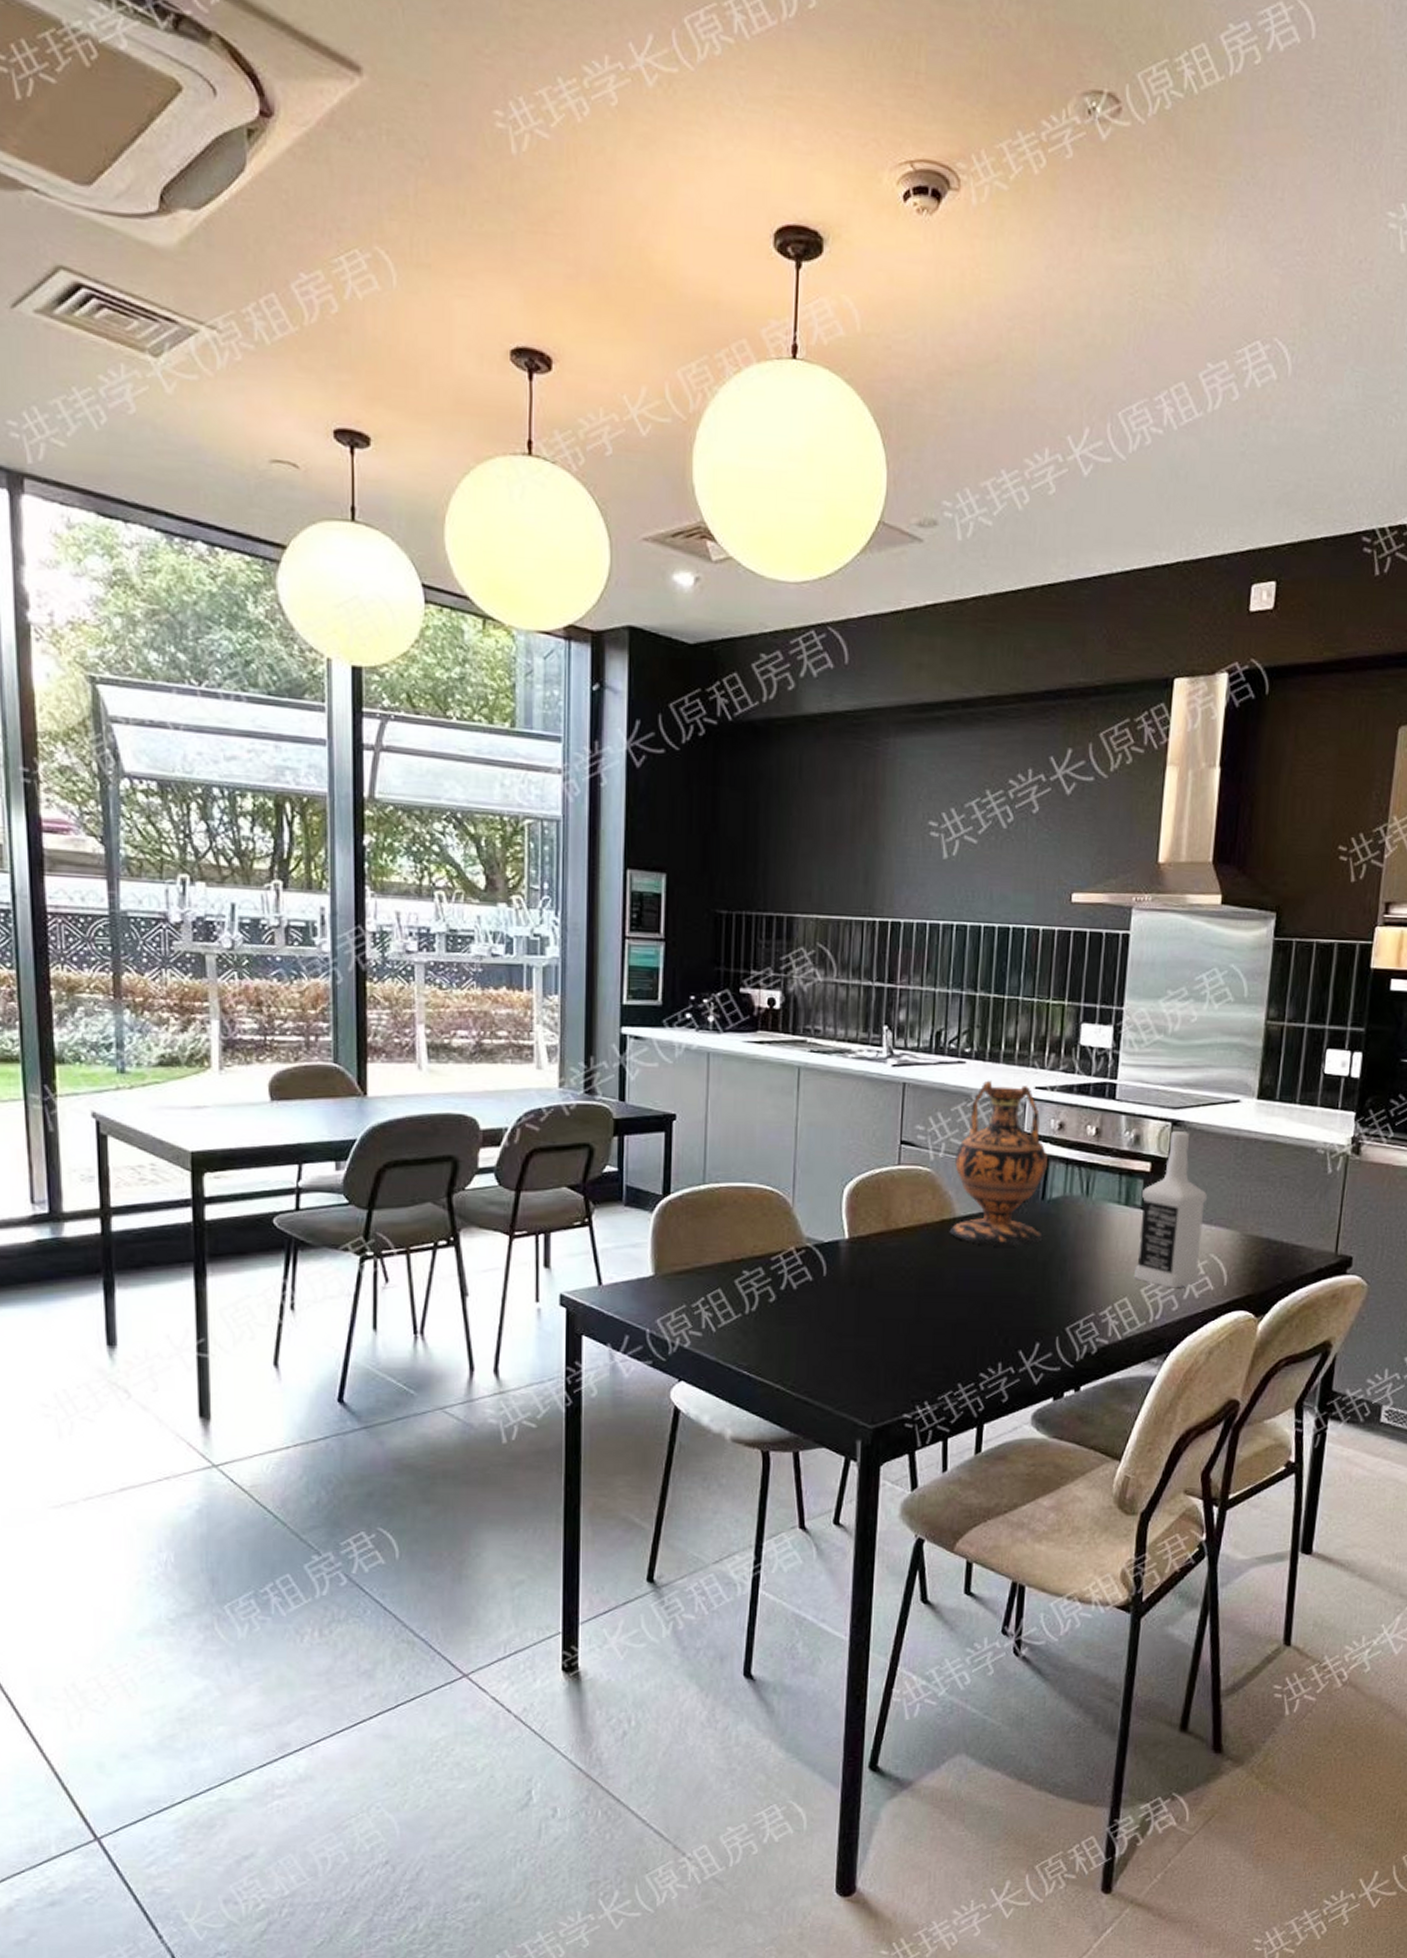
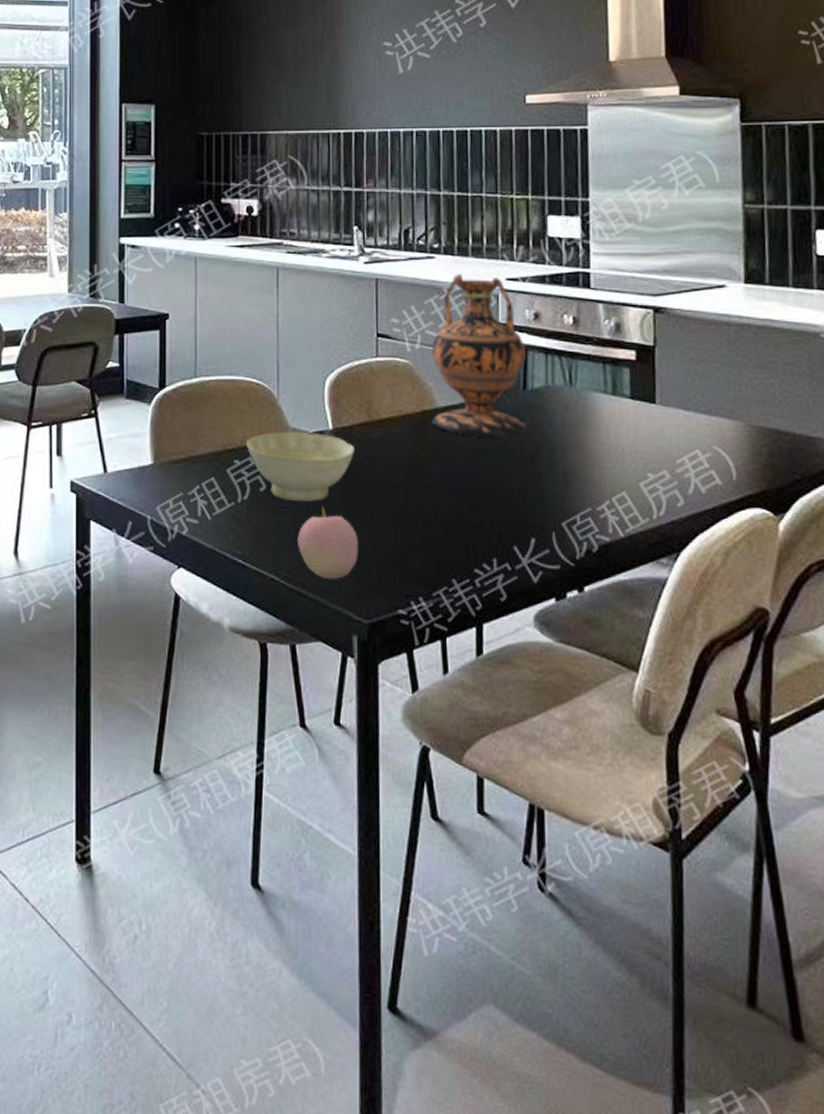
bowl: none [757,1240,870,1311] -> present [247,431,354,501]
apple: none [806,1316,868,1388] -> present [297,506,358,580]
vodka: present [1135,1131,1207,1289] -> none [630,318,703,483]

